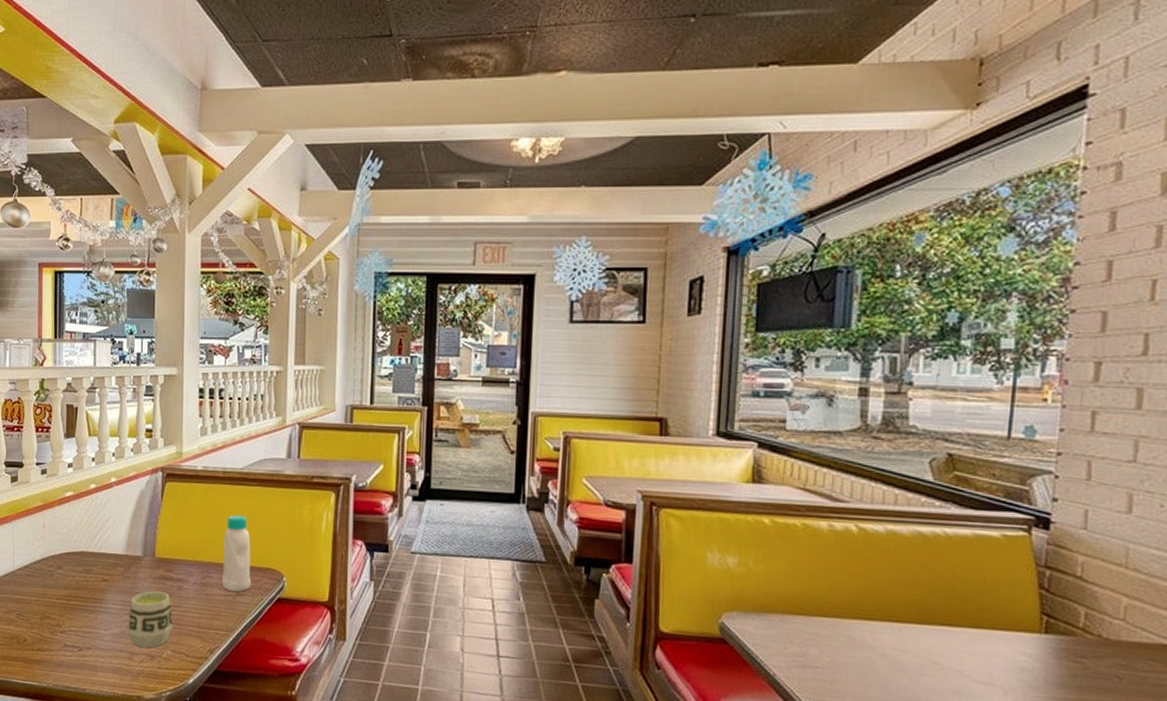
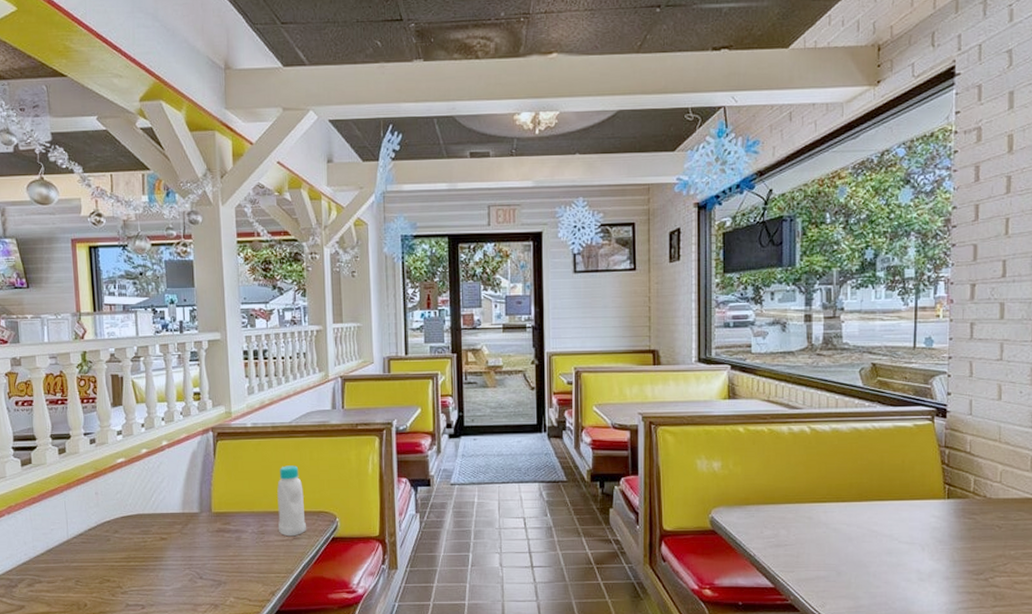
cup: present [128,591,173,648] -> none [189,544,234,599]

